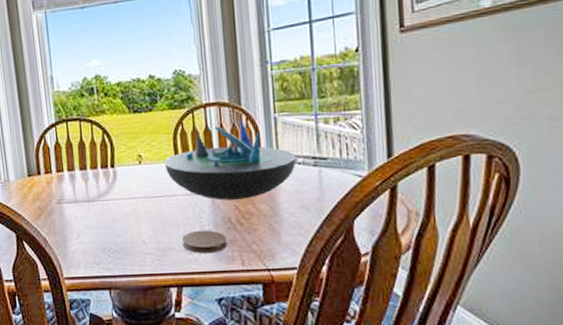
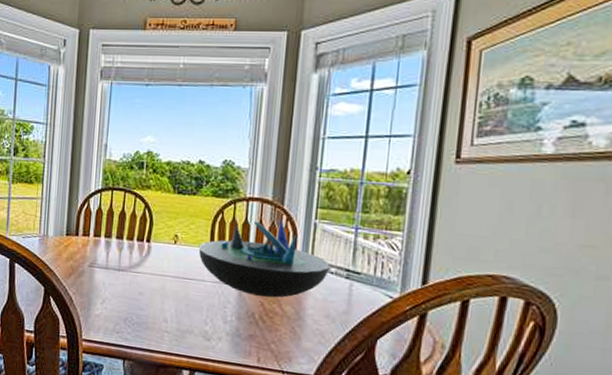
coaster: present [182,230,228,254] -> none [203,318,247,345]

